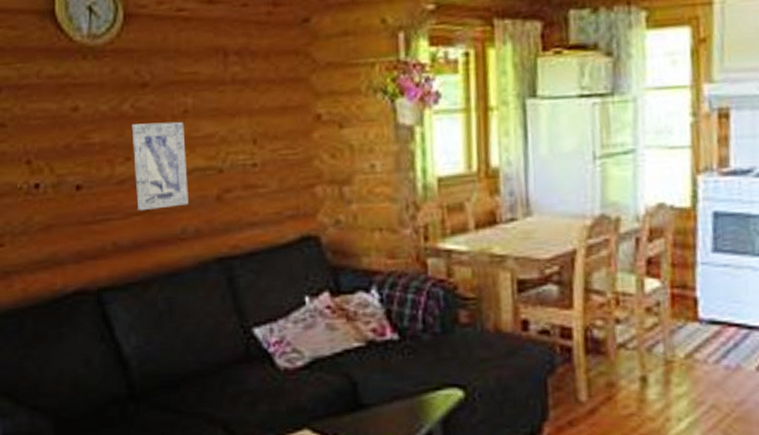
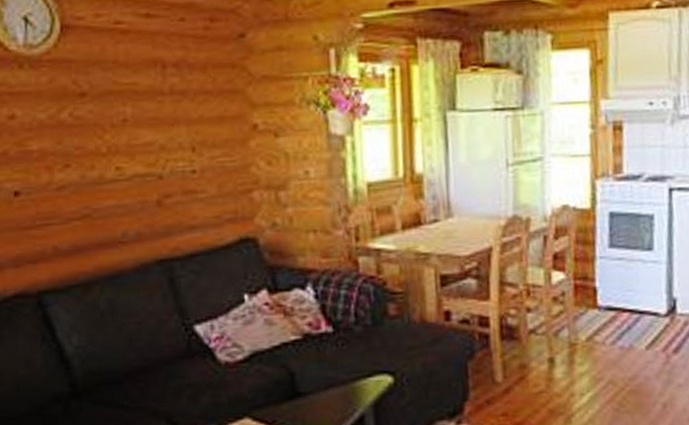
wall art: present [131,121,188,211] -> none [70,130,129,216]

